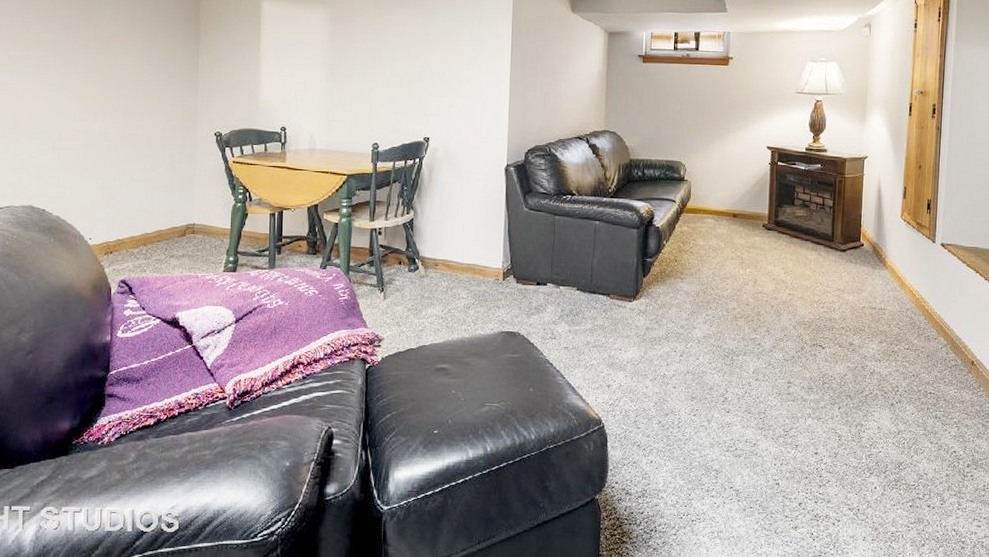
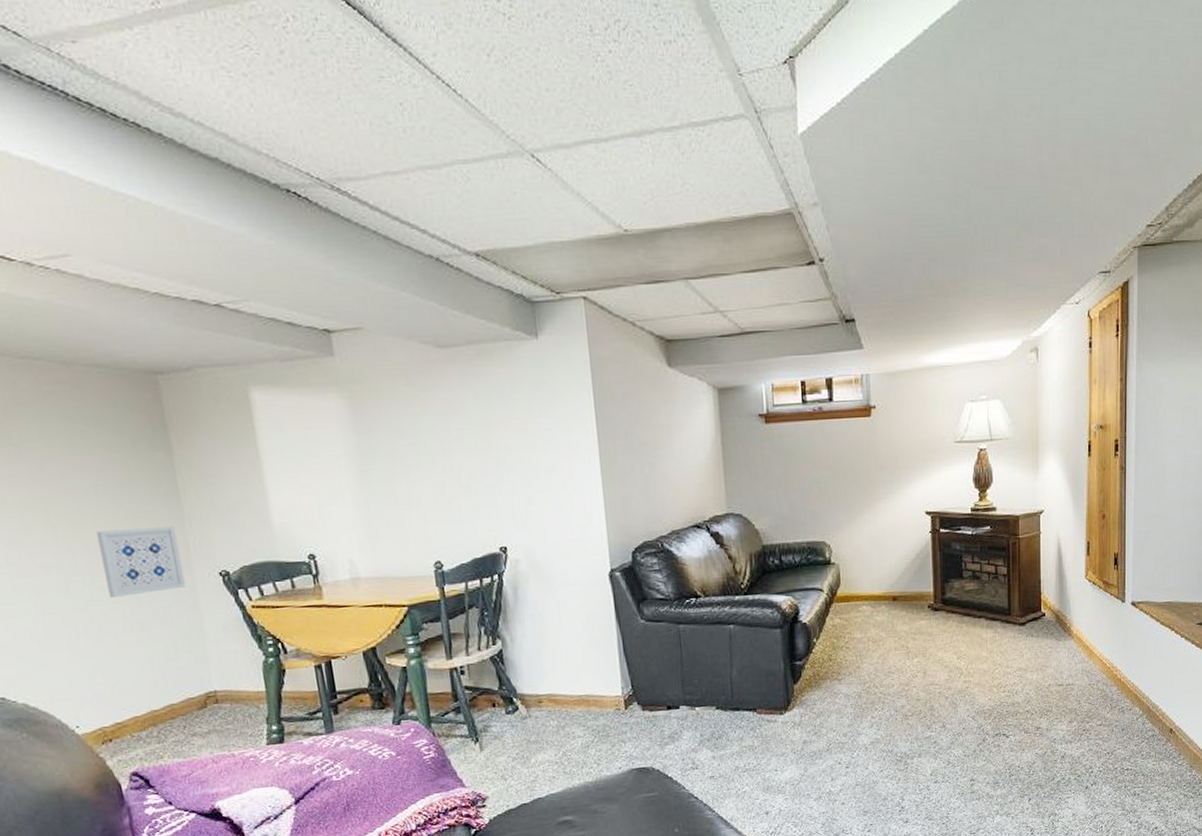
wall art: none [134,92,190,143] -> present [96,526,186,597]

